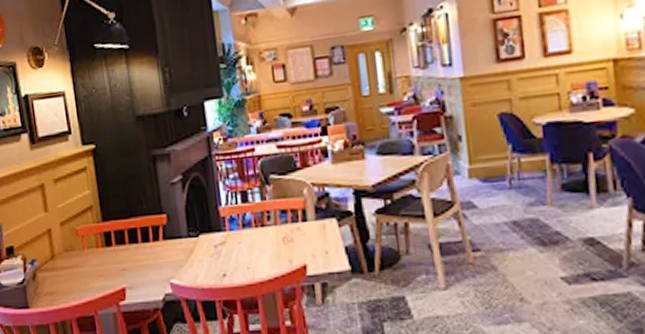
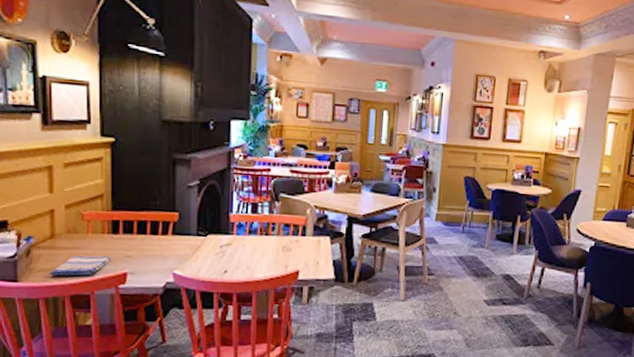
dish towel: none [55,271,109,298] -> present [50,255,111,276]

